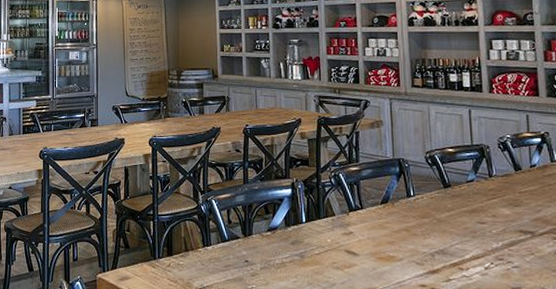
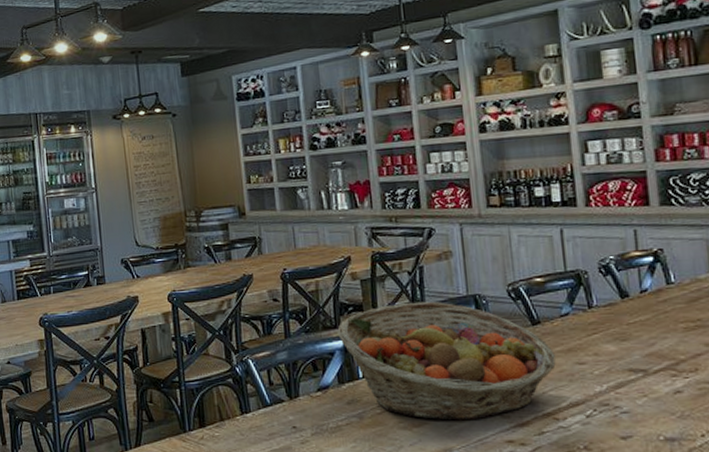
fruit basket: none [287,161,462,265] -> present [337,301,556,421]

